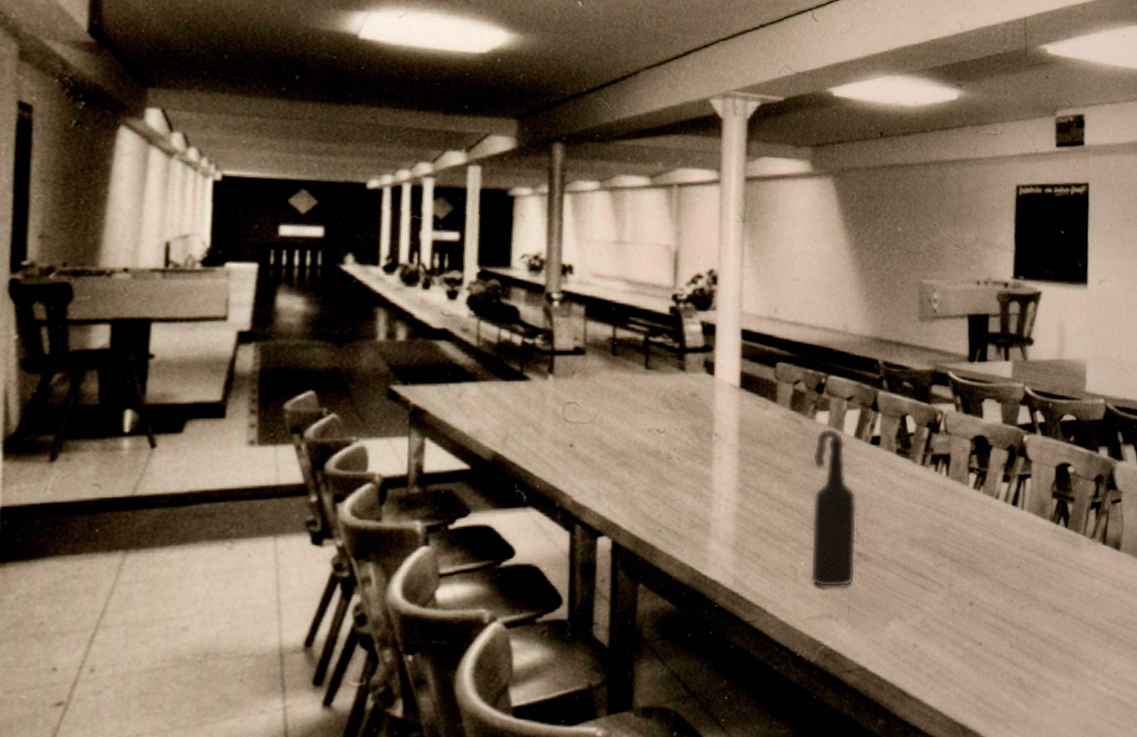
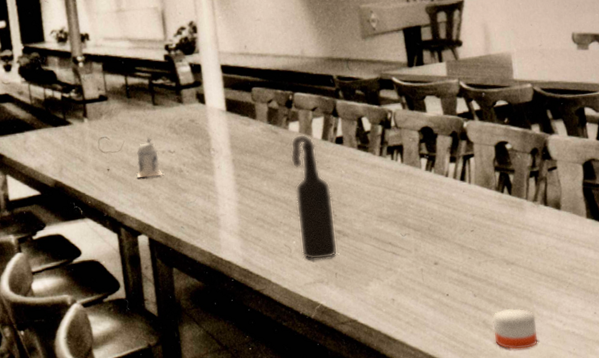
beer mug: none [608,409,644,460] -> present [136,137,162,178]
candle: none [1028,666,1078,717] -> present [492,308,538,350]

